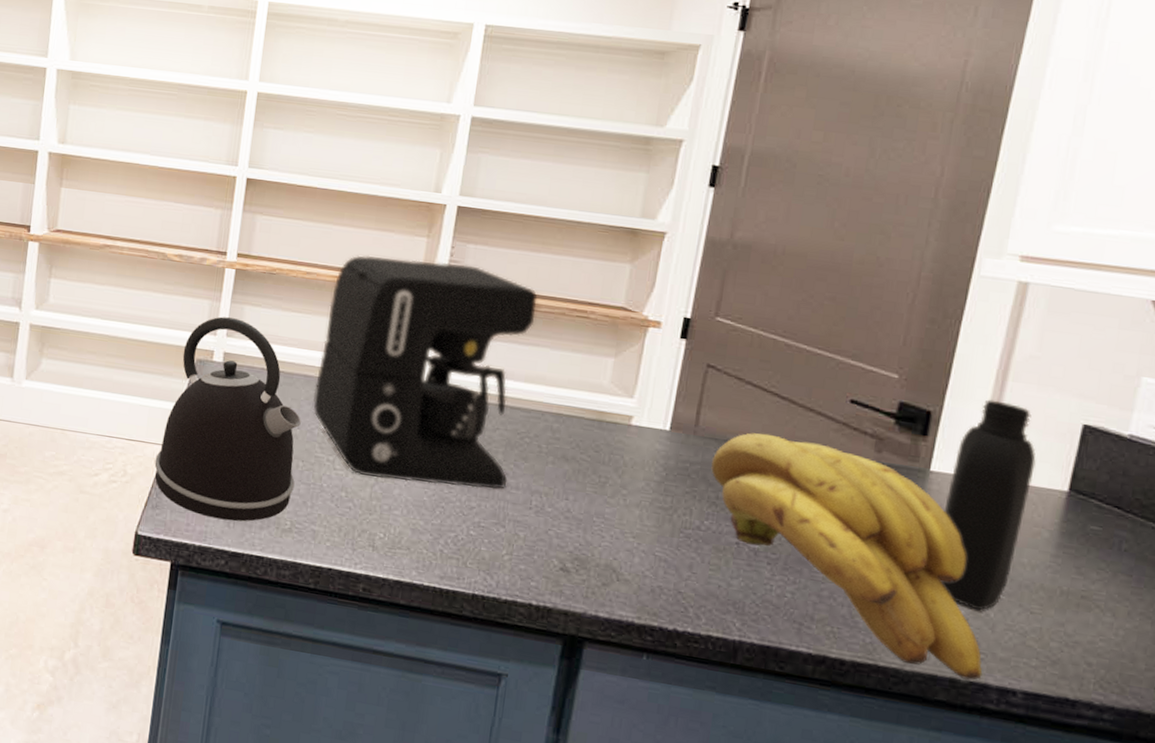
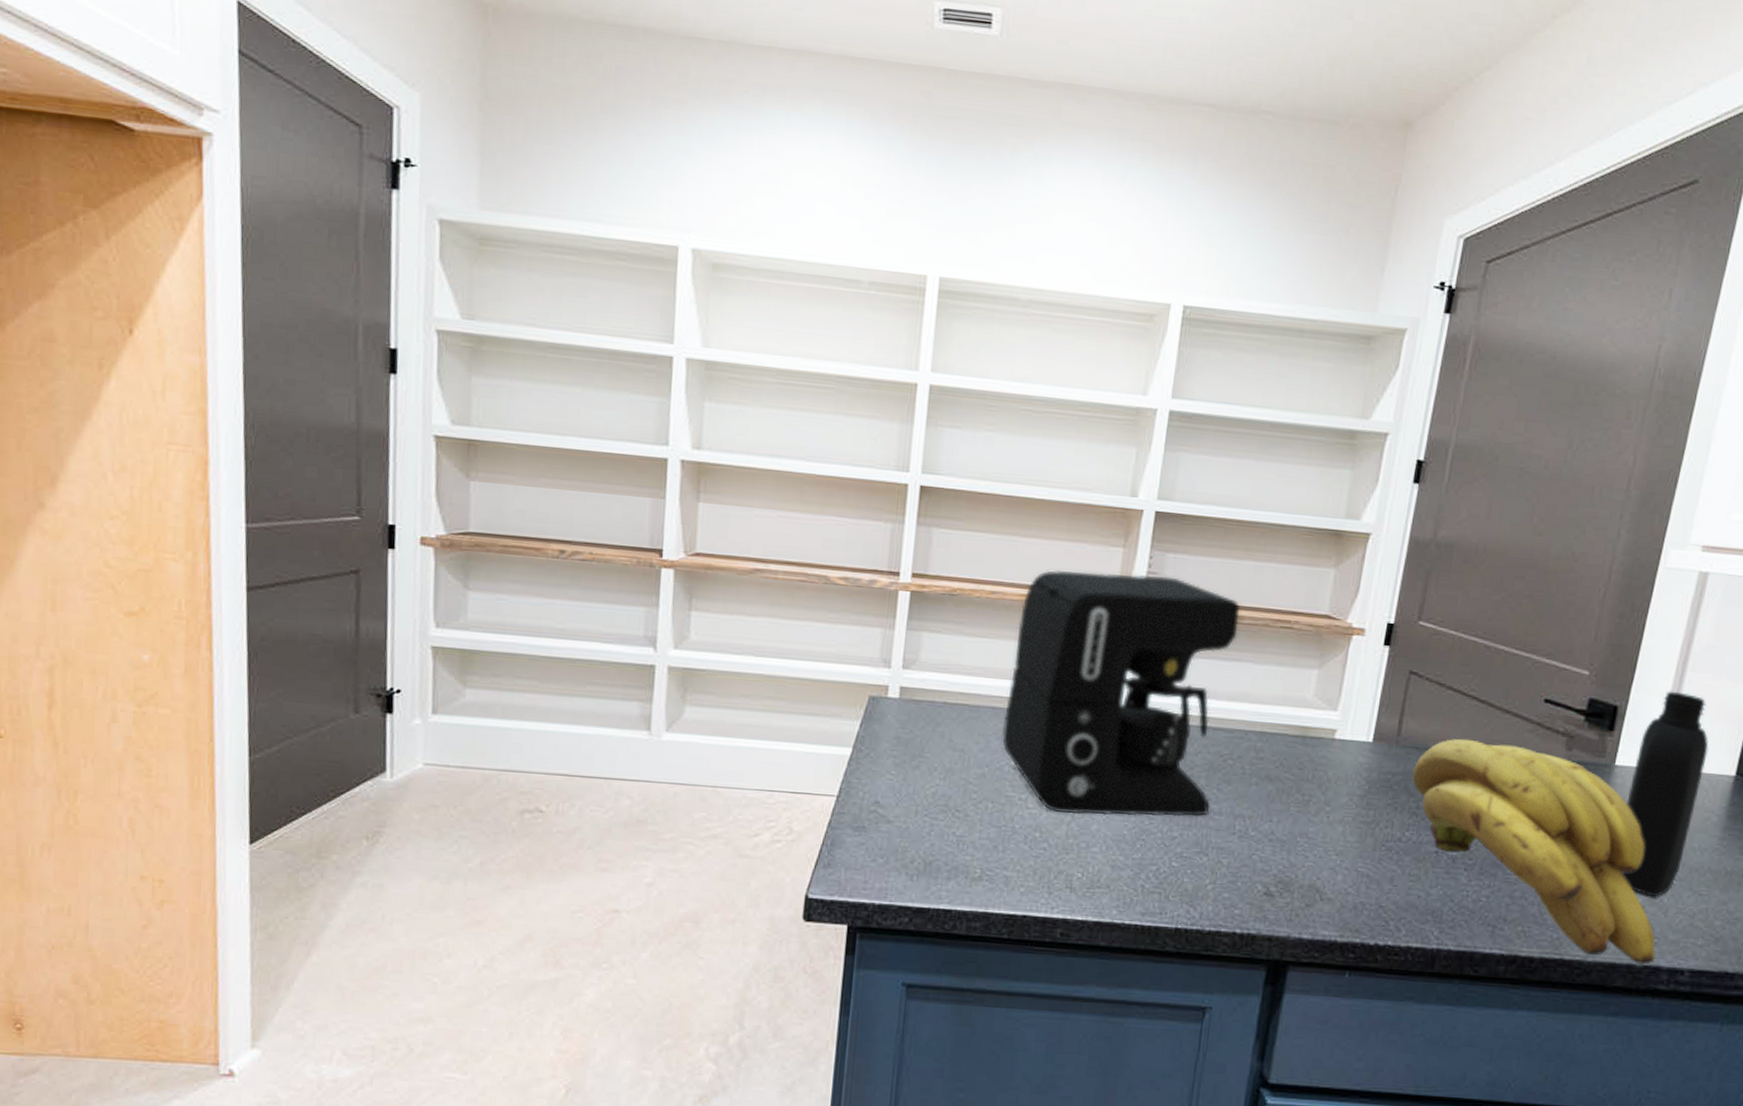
kettle: present [154,316,301,522] -> none [824,646,989,874]

